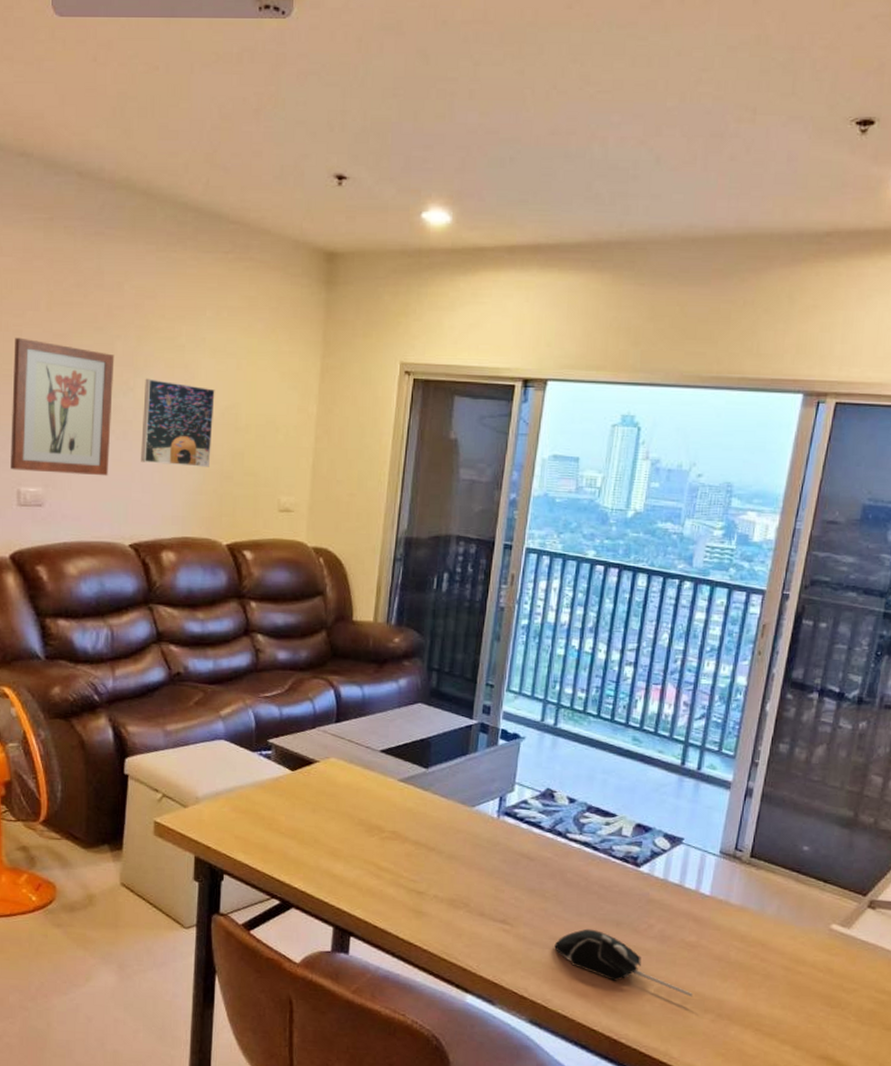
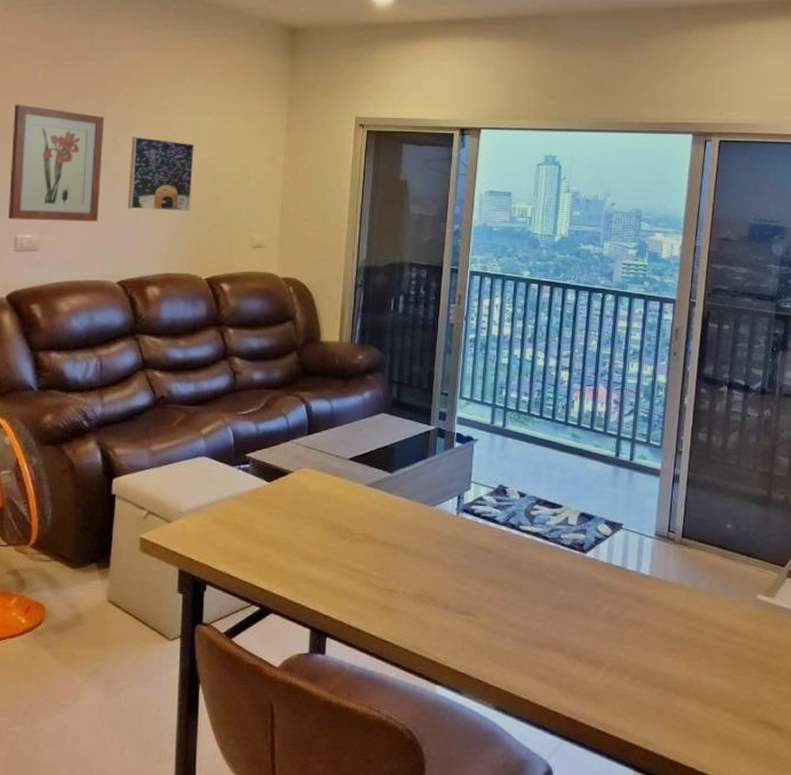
computer mouse: present [554,928,692,997] -> none [514,614,641,673]

